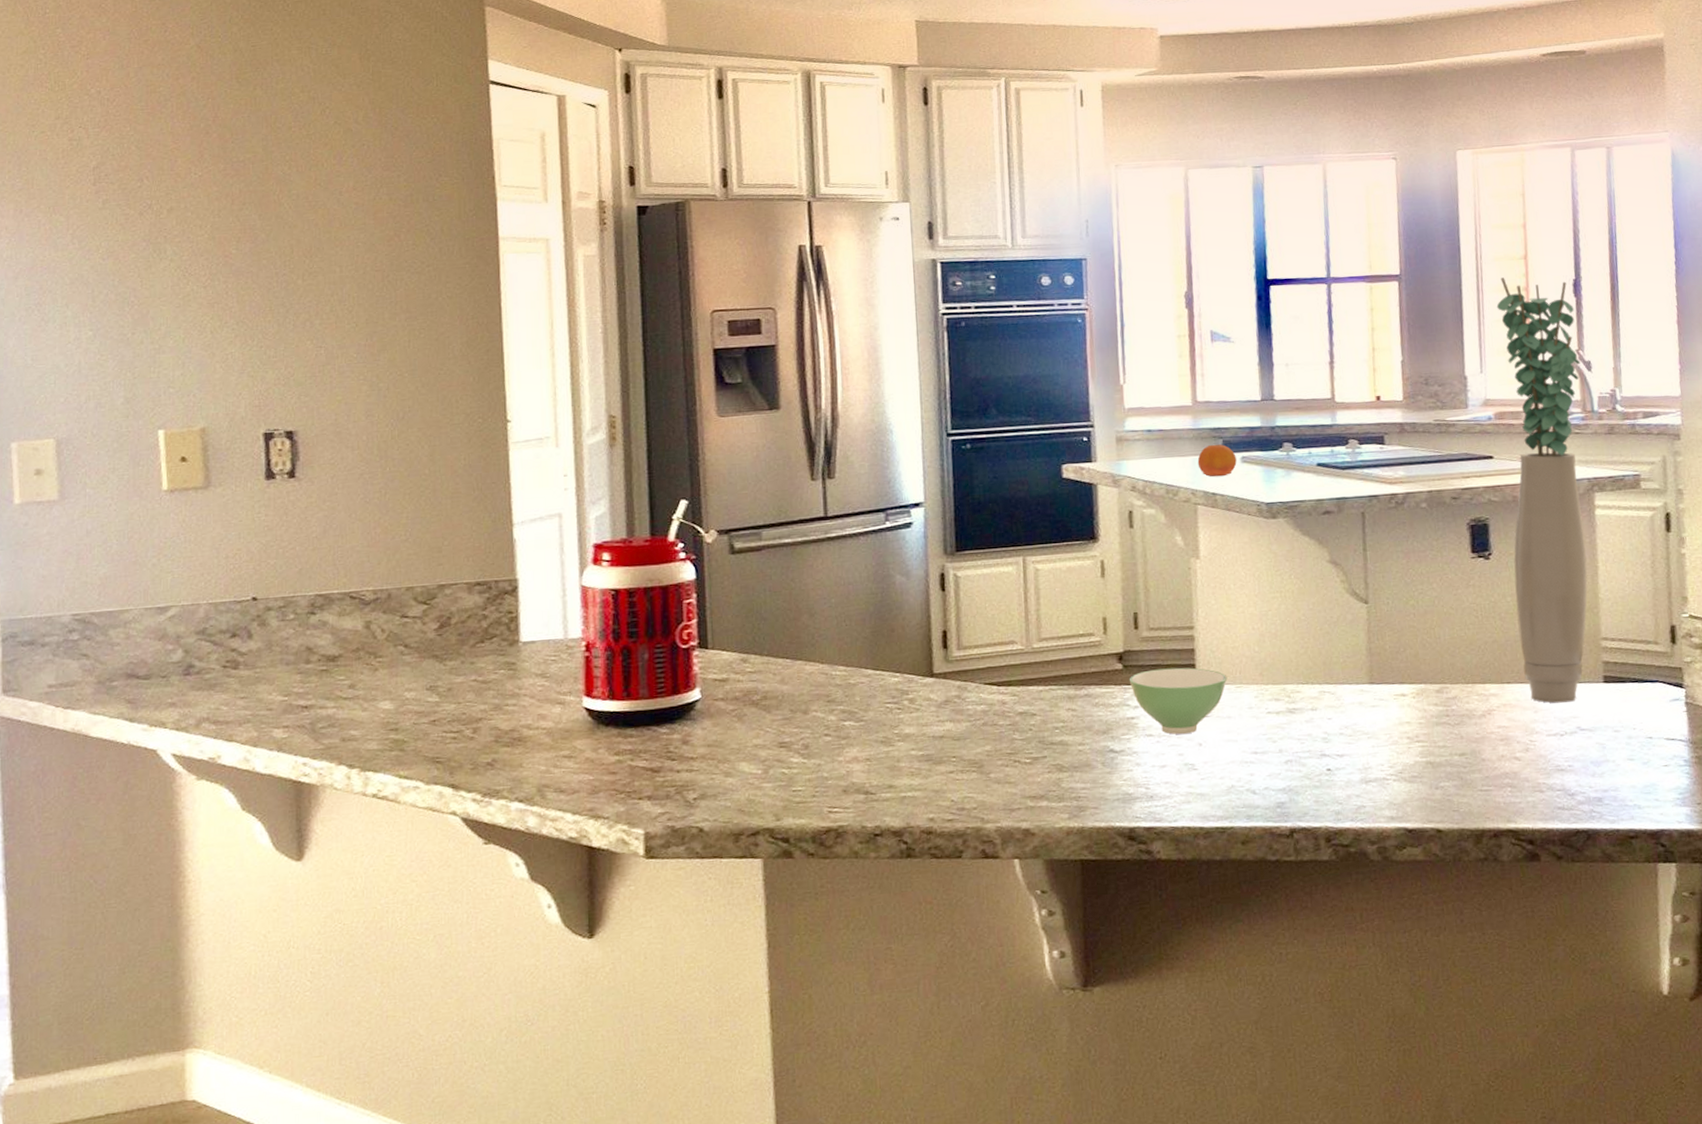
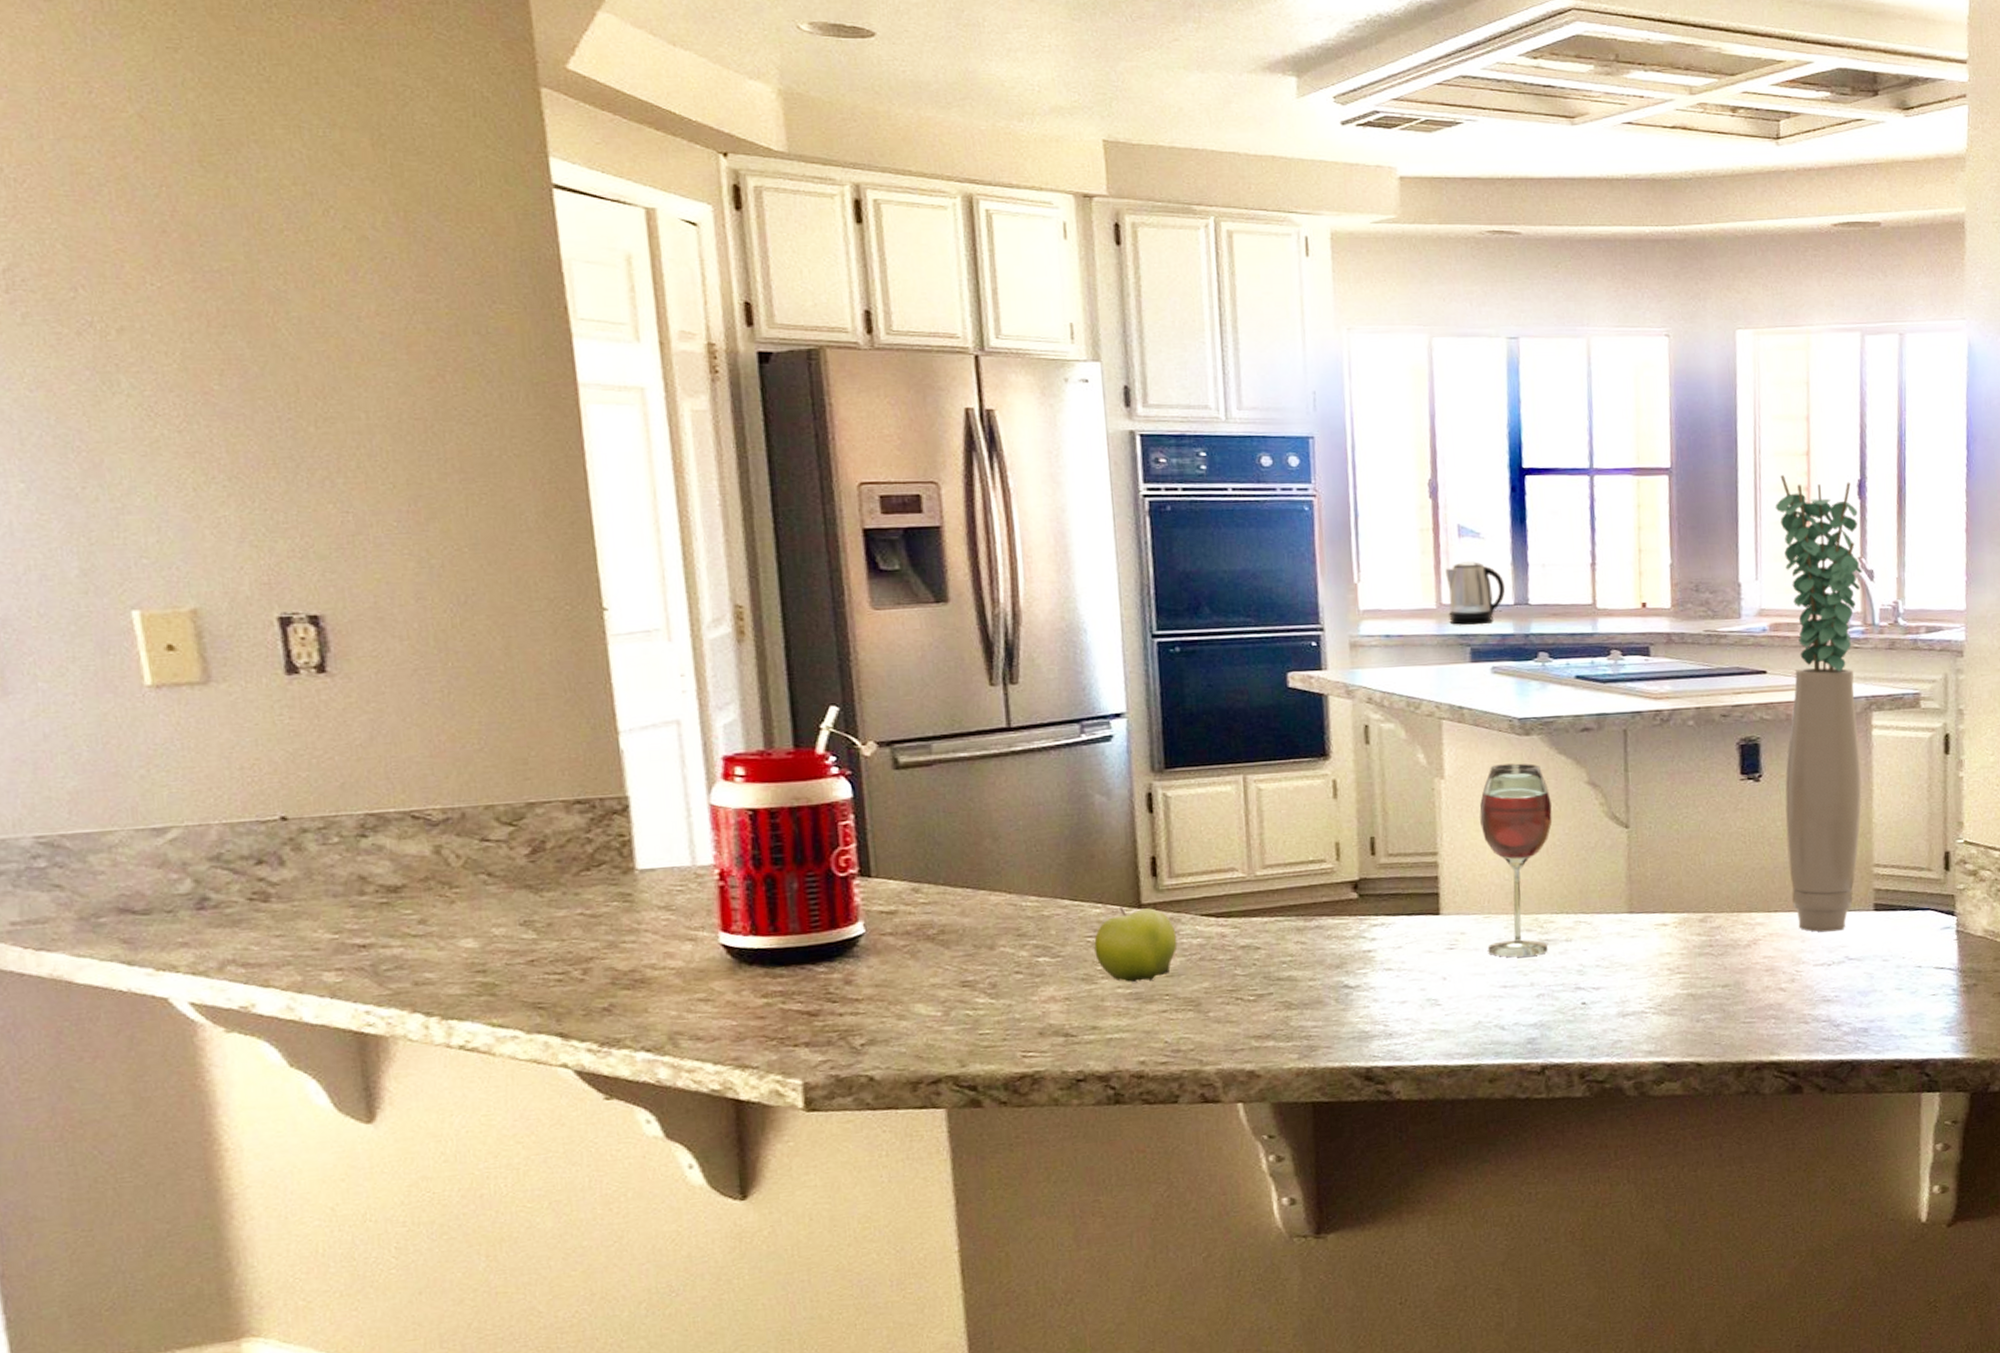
fruit: none [892,676,964,745] -> present [1094,906,1177,982]
bowl: present [1129,667,1228,735] -> none [1365,896,1475,968]
fruit: present [1197,444,1237,477] -> none [1442,652,1487,689]
kettle: none [1200,363,1254,420] -> present [1445,561,1506,626]
wineglass: none [1231,544,1298,725] -> present [1479,763,1553,958]

